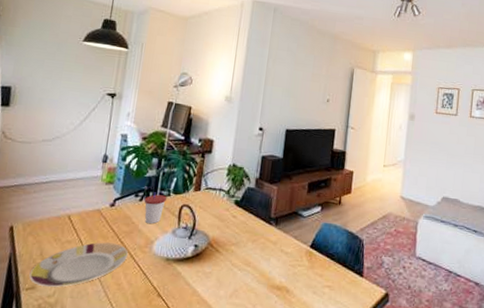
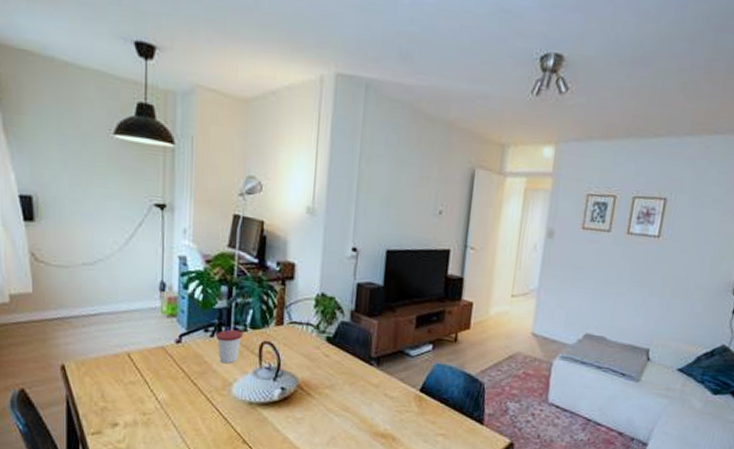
plate: present [29,242,128,287] -> none [92,383,203,432]

